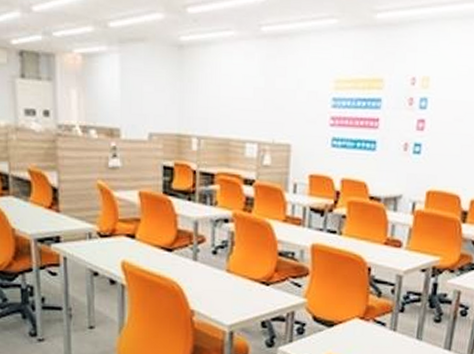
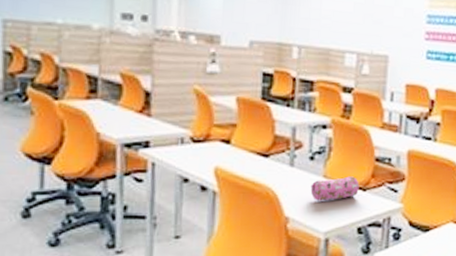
pencil case: none [214,270,263,295] -> present [310,176,359,201]

